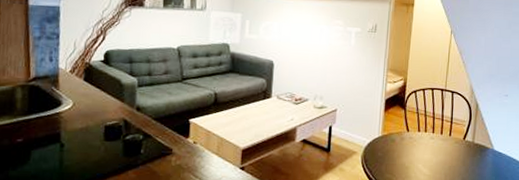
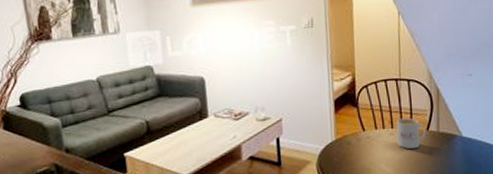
mug: none [436,125,463,155] -> present [396,118,426,150]

